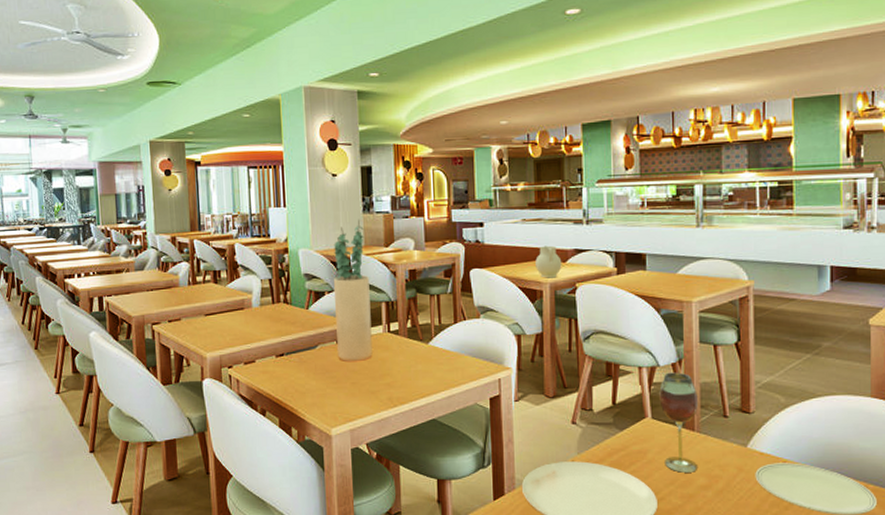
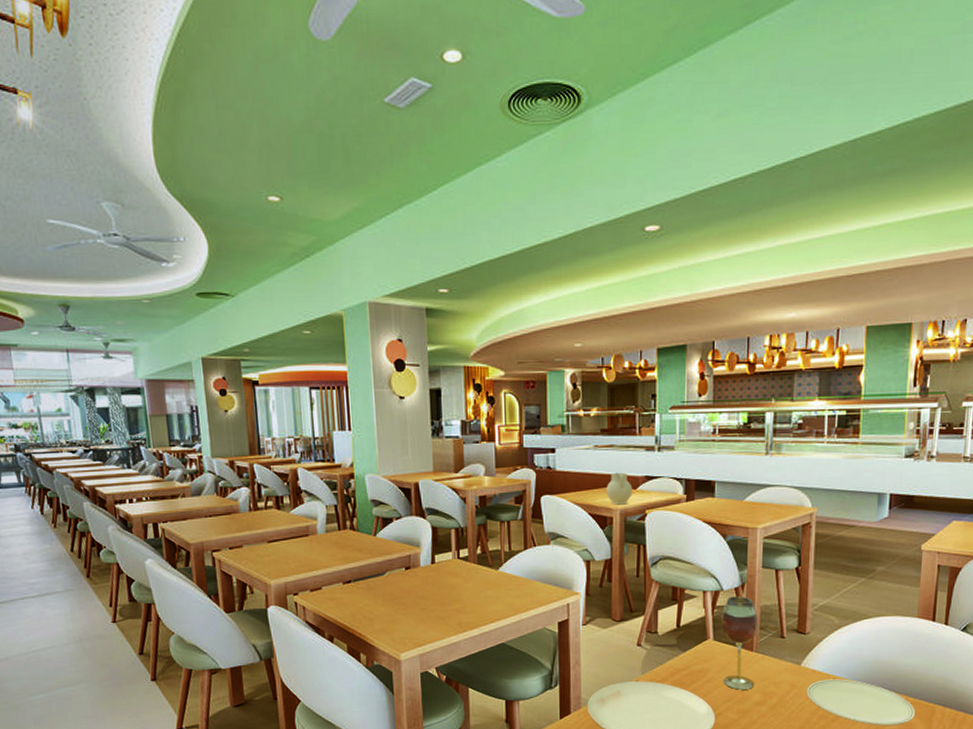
vase: present [333,219,373,362] -> none [401,444,442,589]

